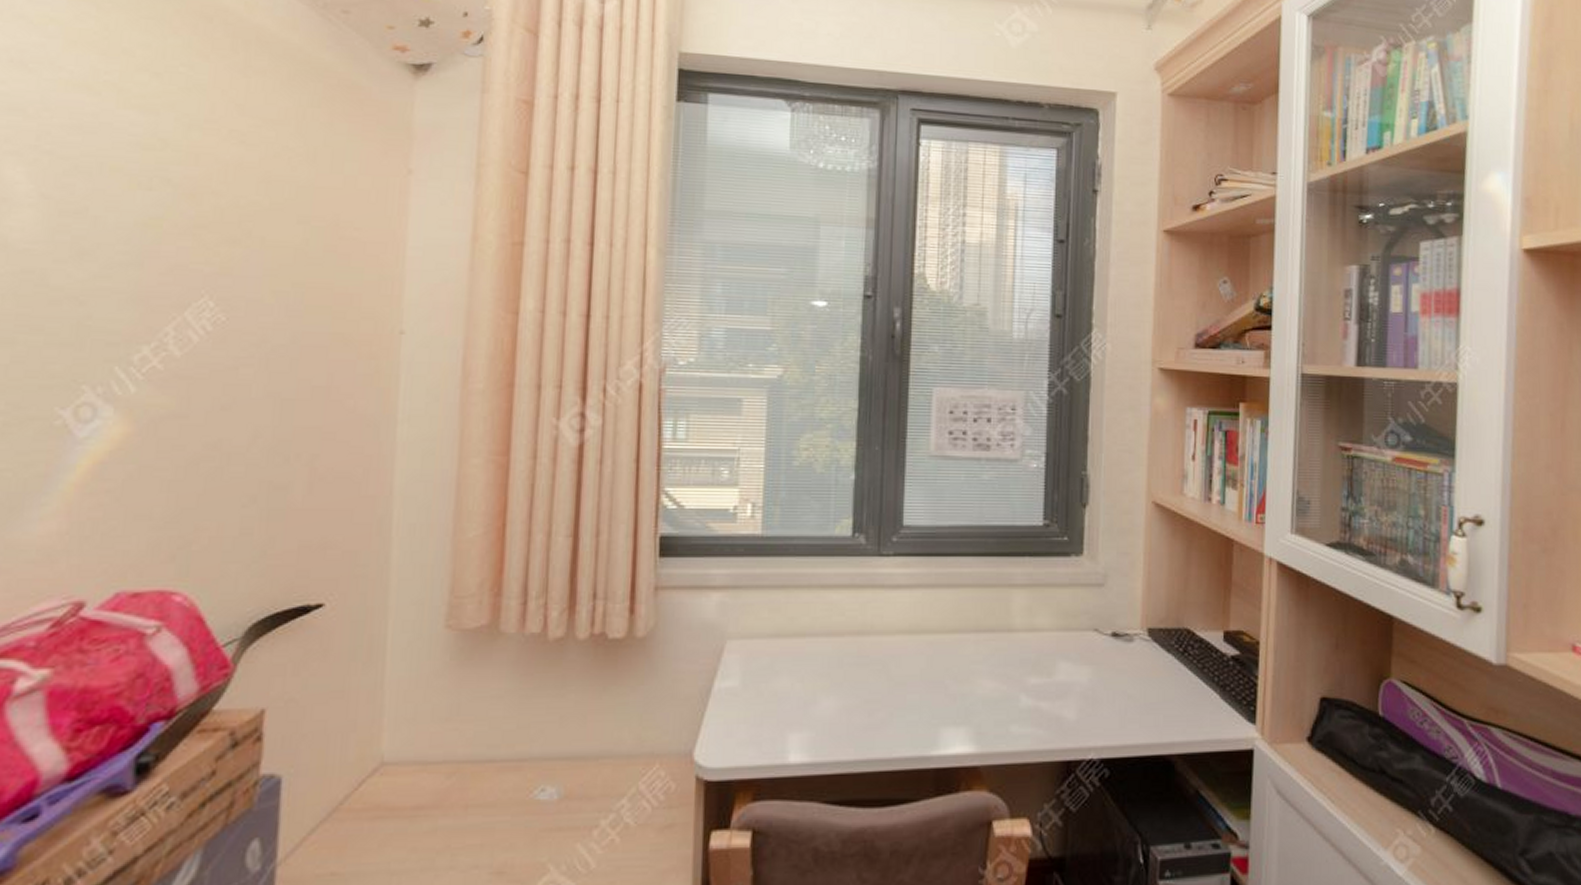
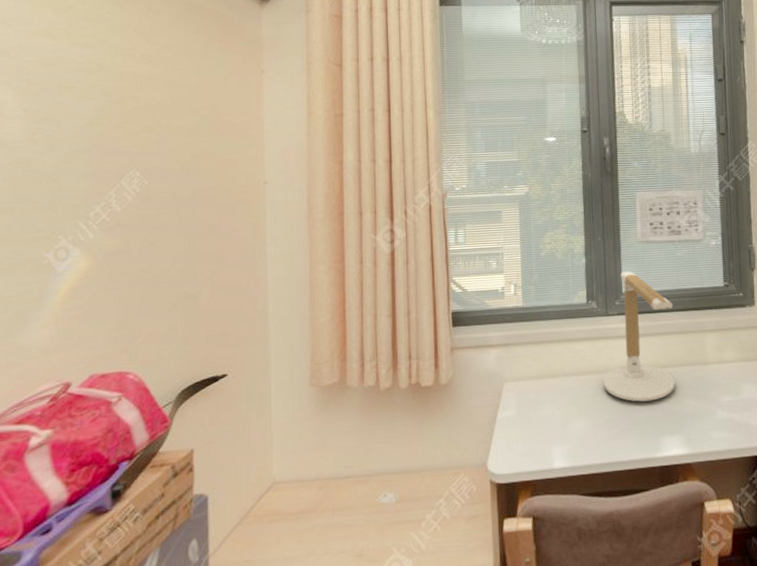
desk lamp: none [866,496,971,678] -> present [603,271,675,402]

